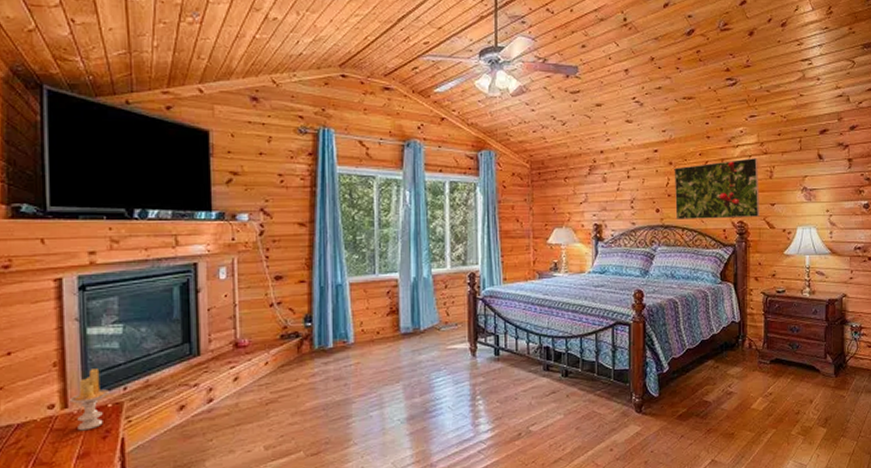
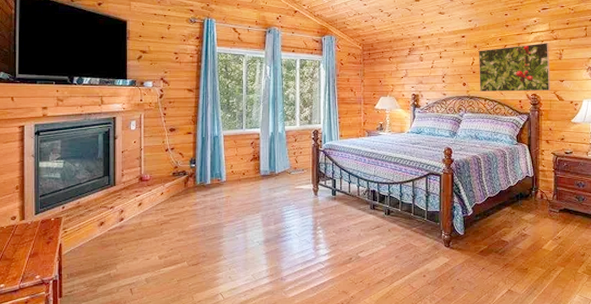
candle: present [68,368,109,431] -> none [25,192,52,237]

